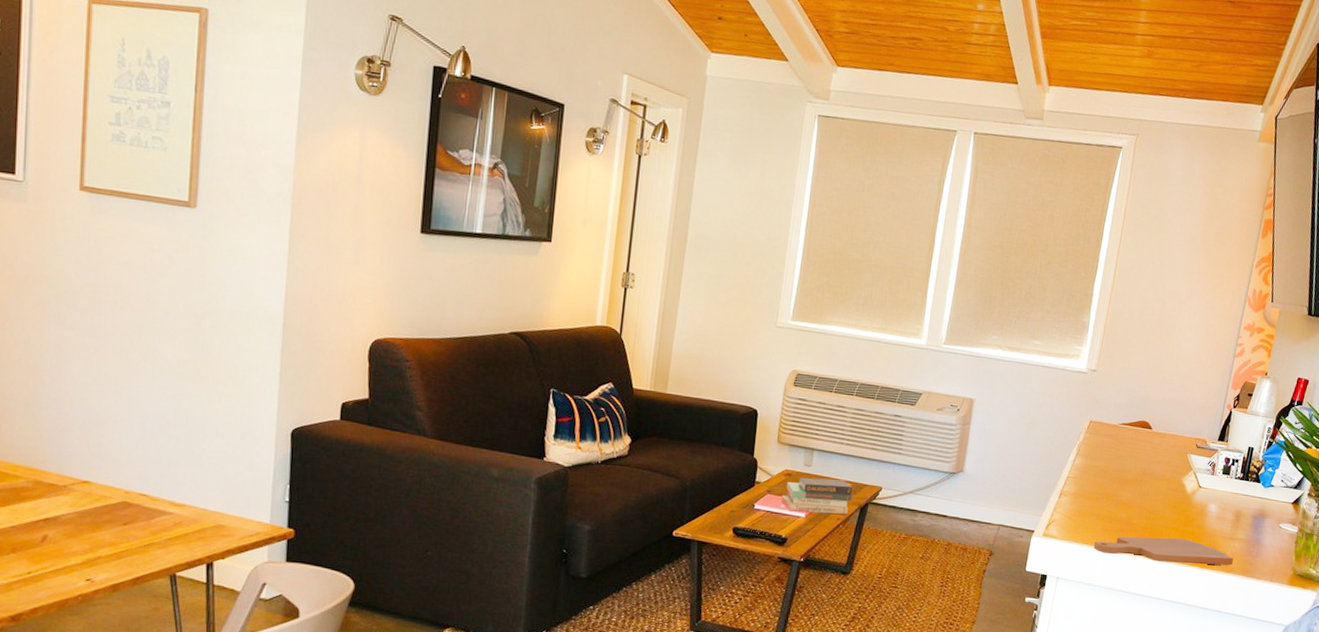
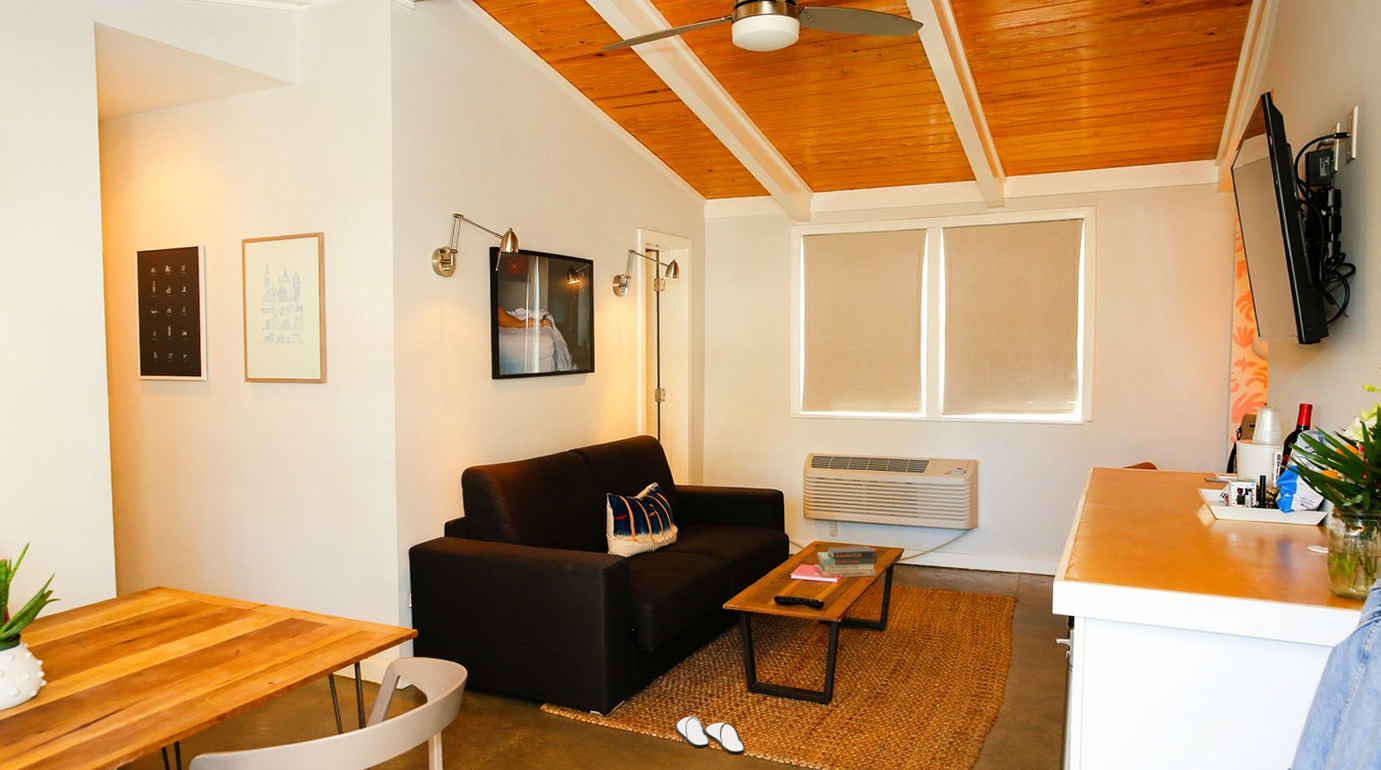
cutting board: present [1094,536,1233,566] -> none [1117,569,1264,594]

